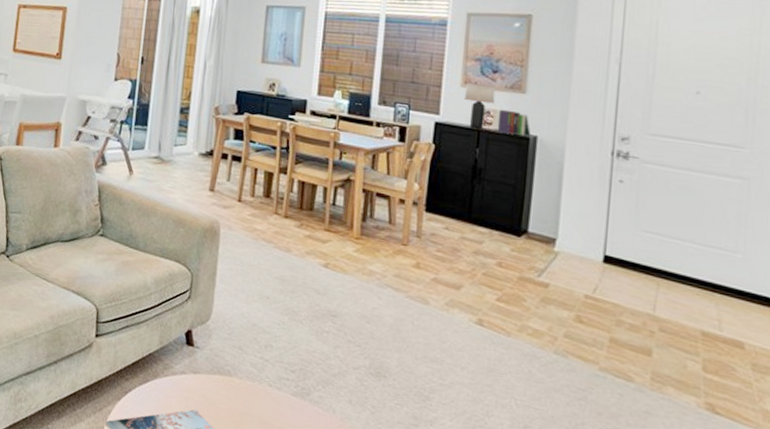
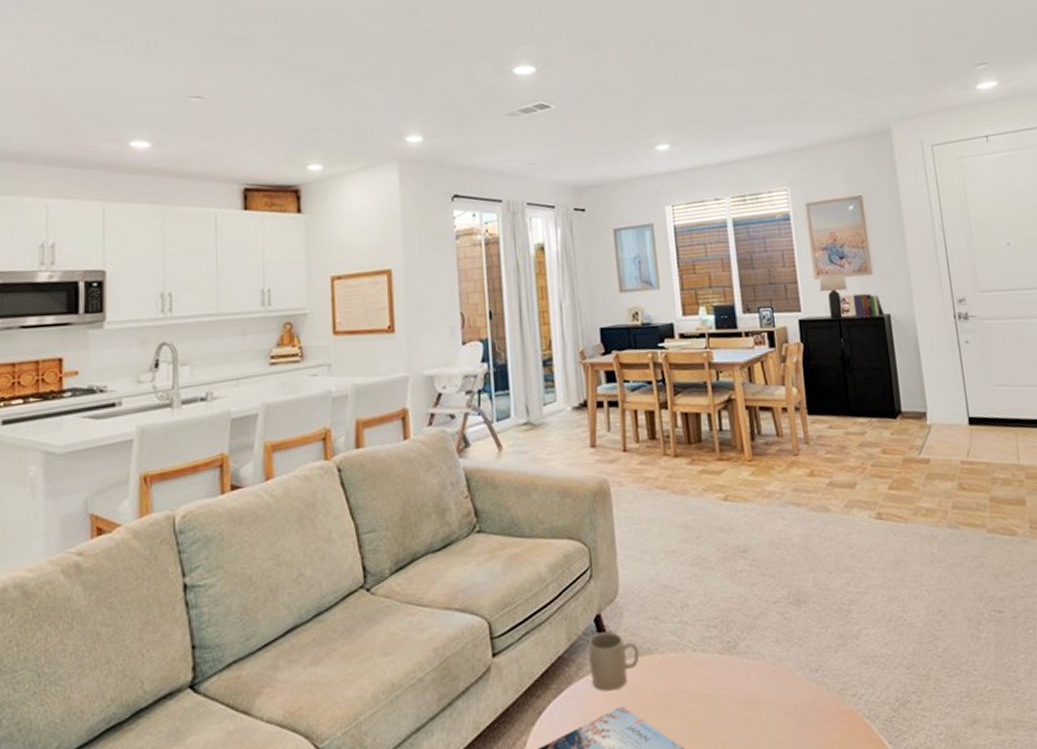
mug: none [174,344,220,395] -> present [588,631,640,691]

